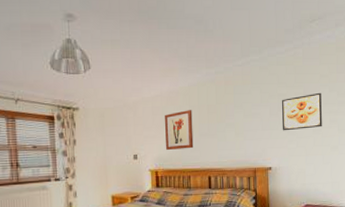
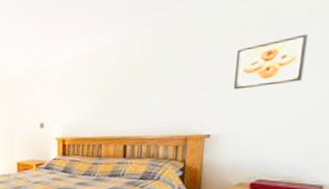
wall art: present [165,110,194,150] -> none [76,73,109,117]

